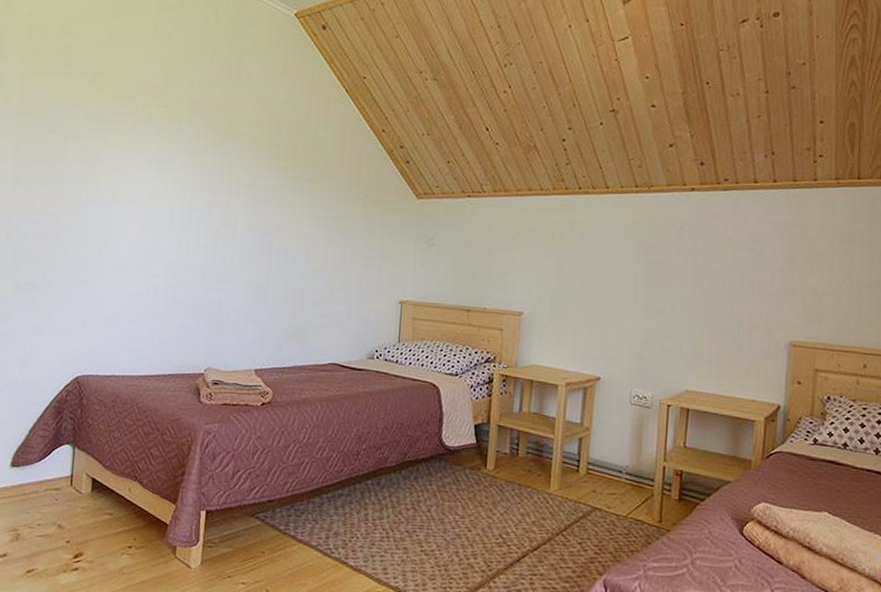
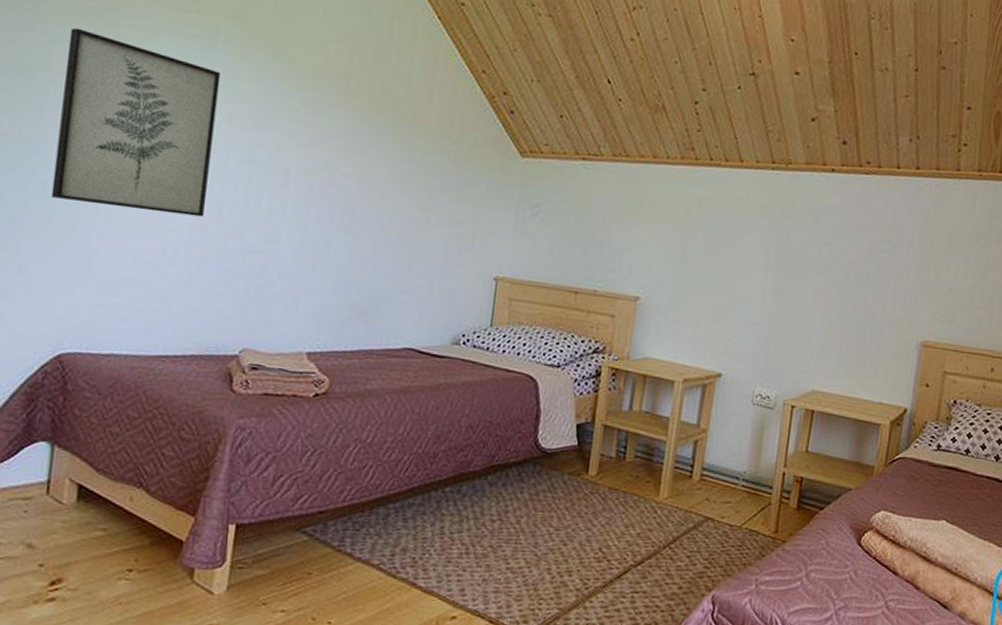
wall art: none [69,127,185,265] -> present [51,27,221,217]

